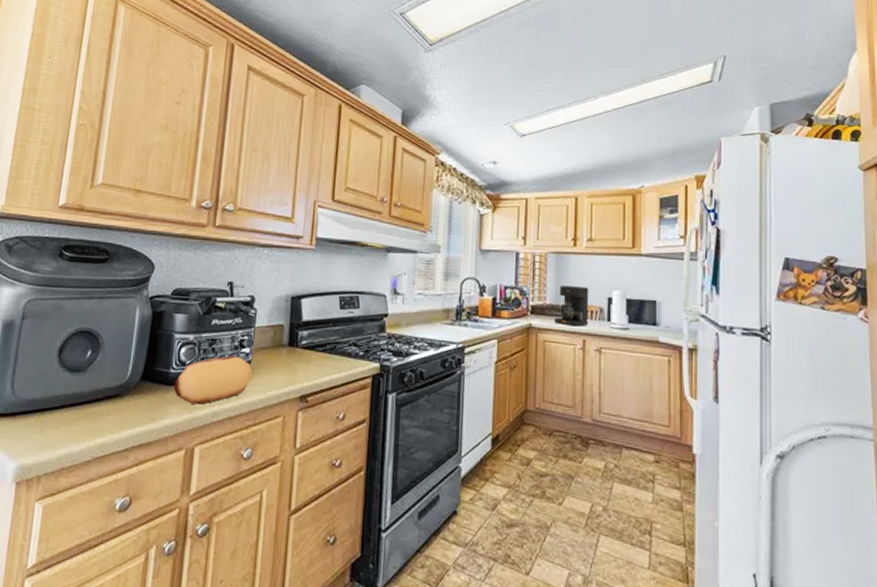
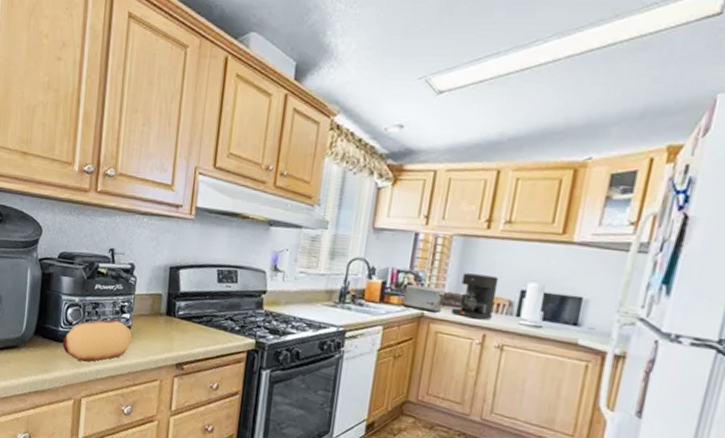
toaster: none [512,298,547,323] -> present [402,284,445,313]

